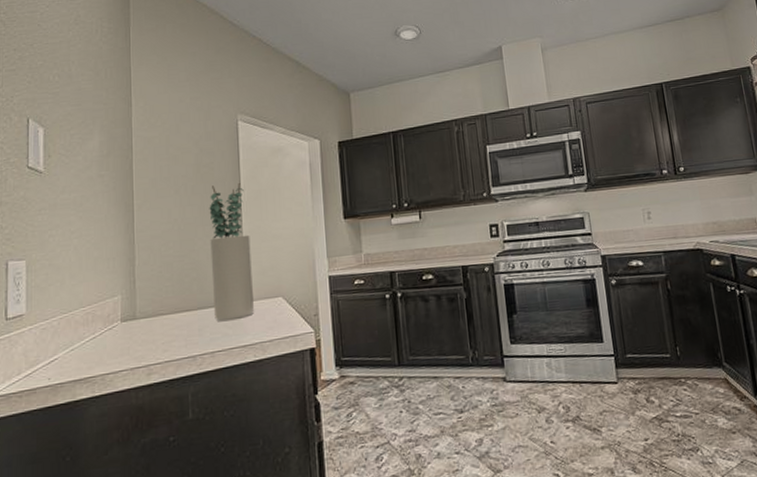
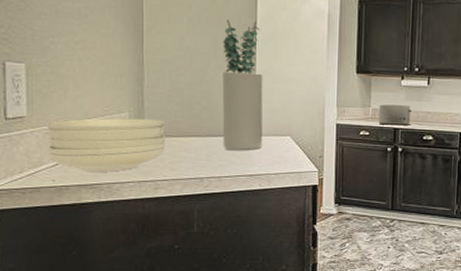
bowl: none [42,298,158,366] -> present [45,118,166,173]
toaster: none [371,245,406,271] -> present [378,104,412,126]

